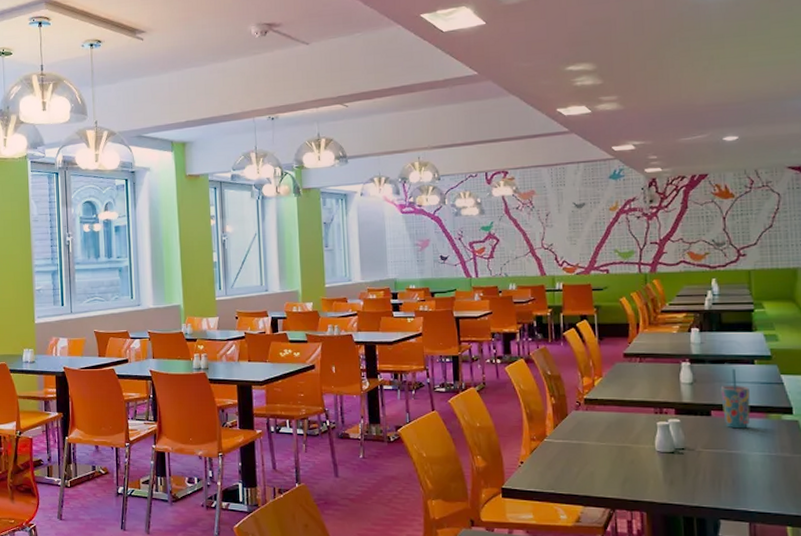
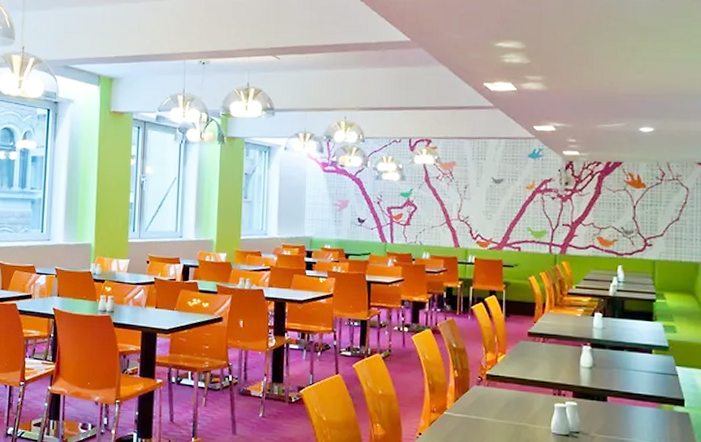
cup: present [720,369,750,429] -> none [618,357,645,417]

